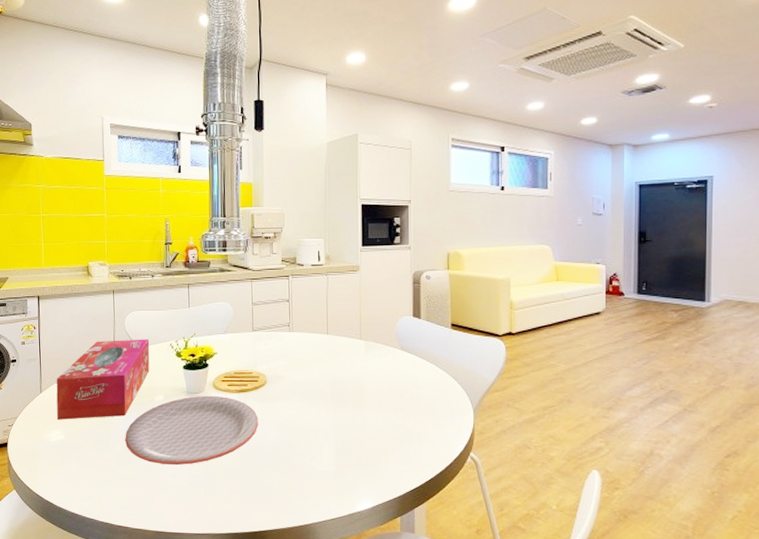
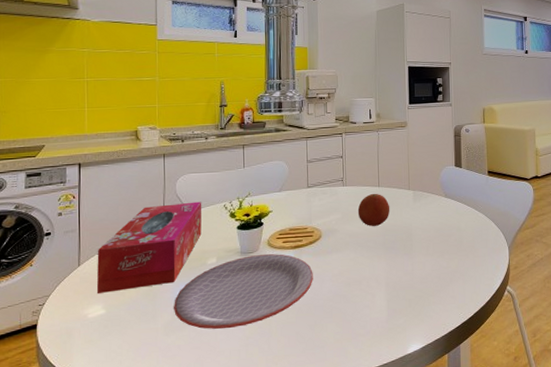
fruit: none [304,341,340,376] -> present [357,193,390,226]

